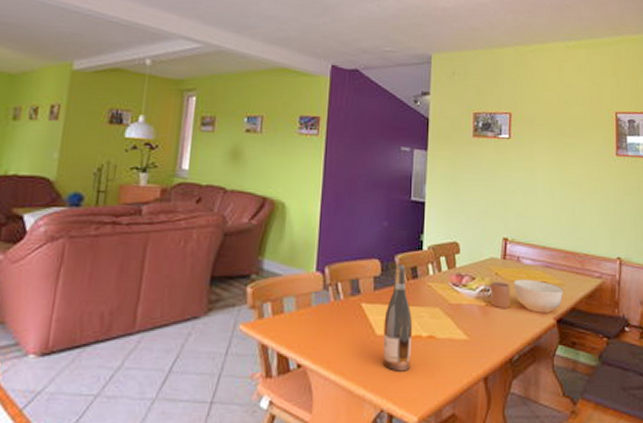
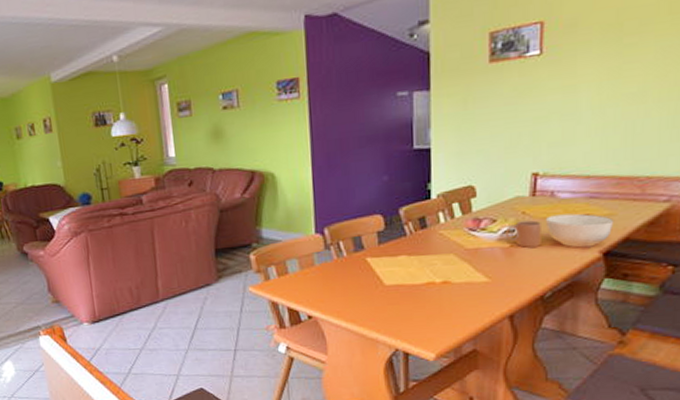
wine bottle: present [382,263,413,372] -> none [392,215,425,316]

